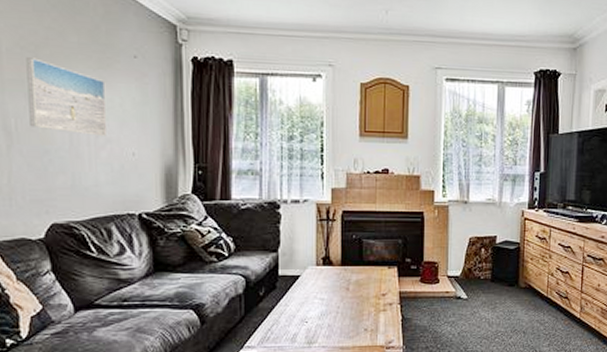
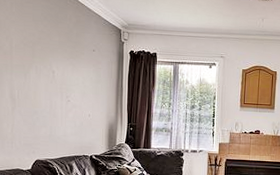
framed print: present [26,57,107,136] -> none [26,51,74,103]

